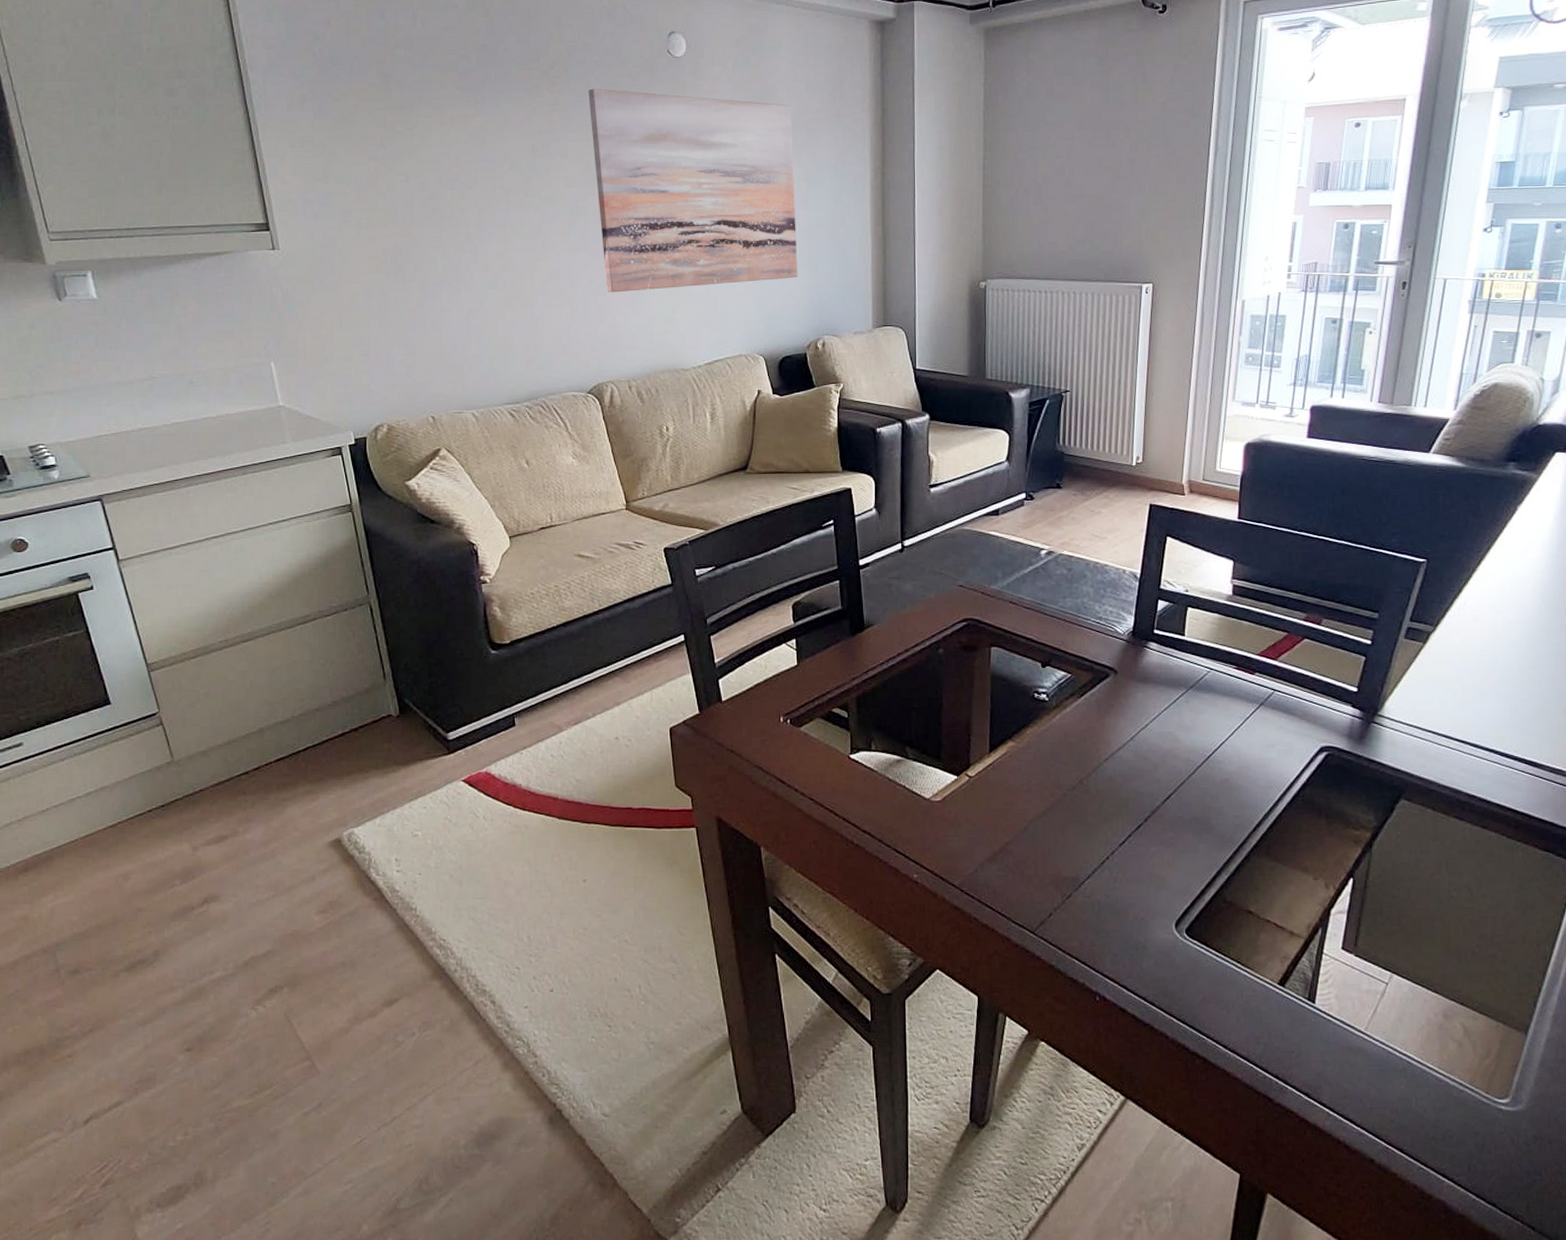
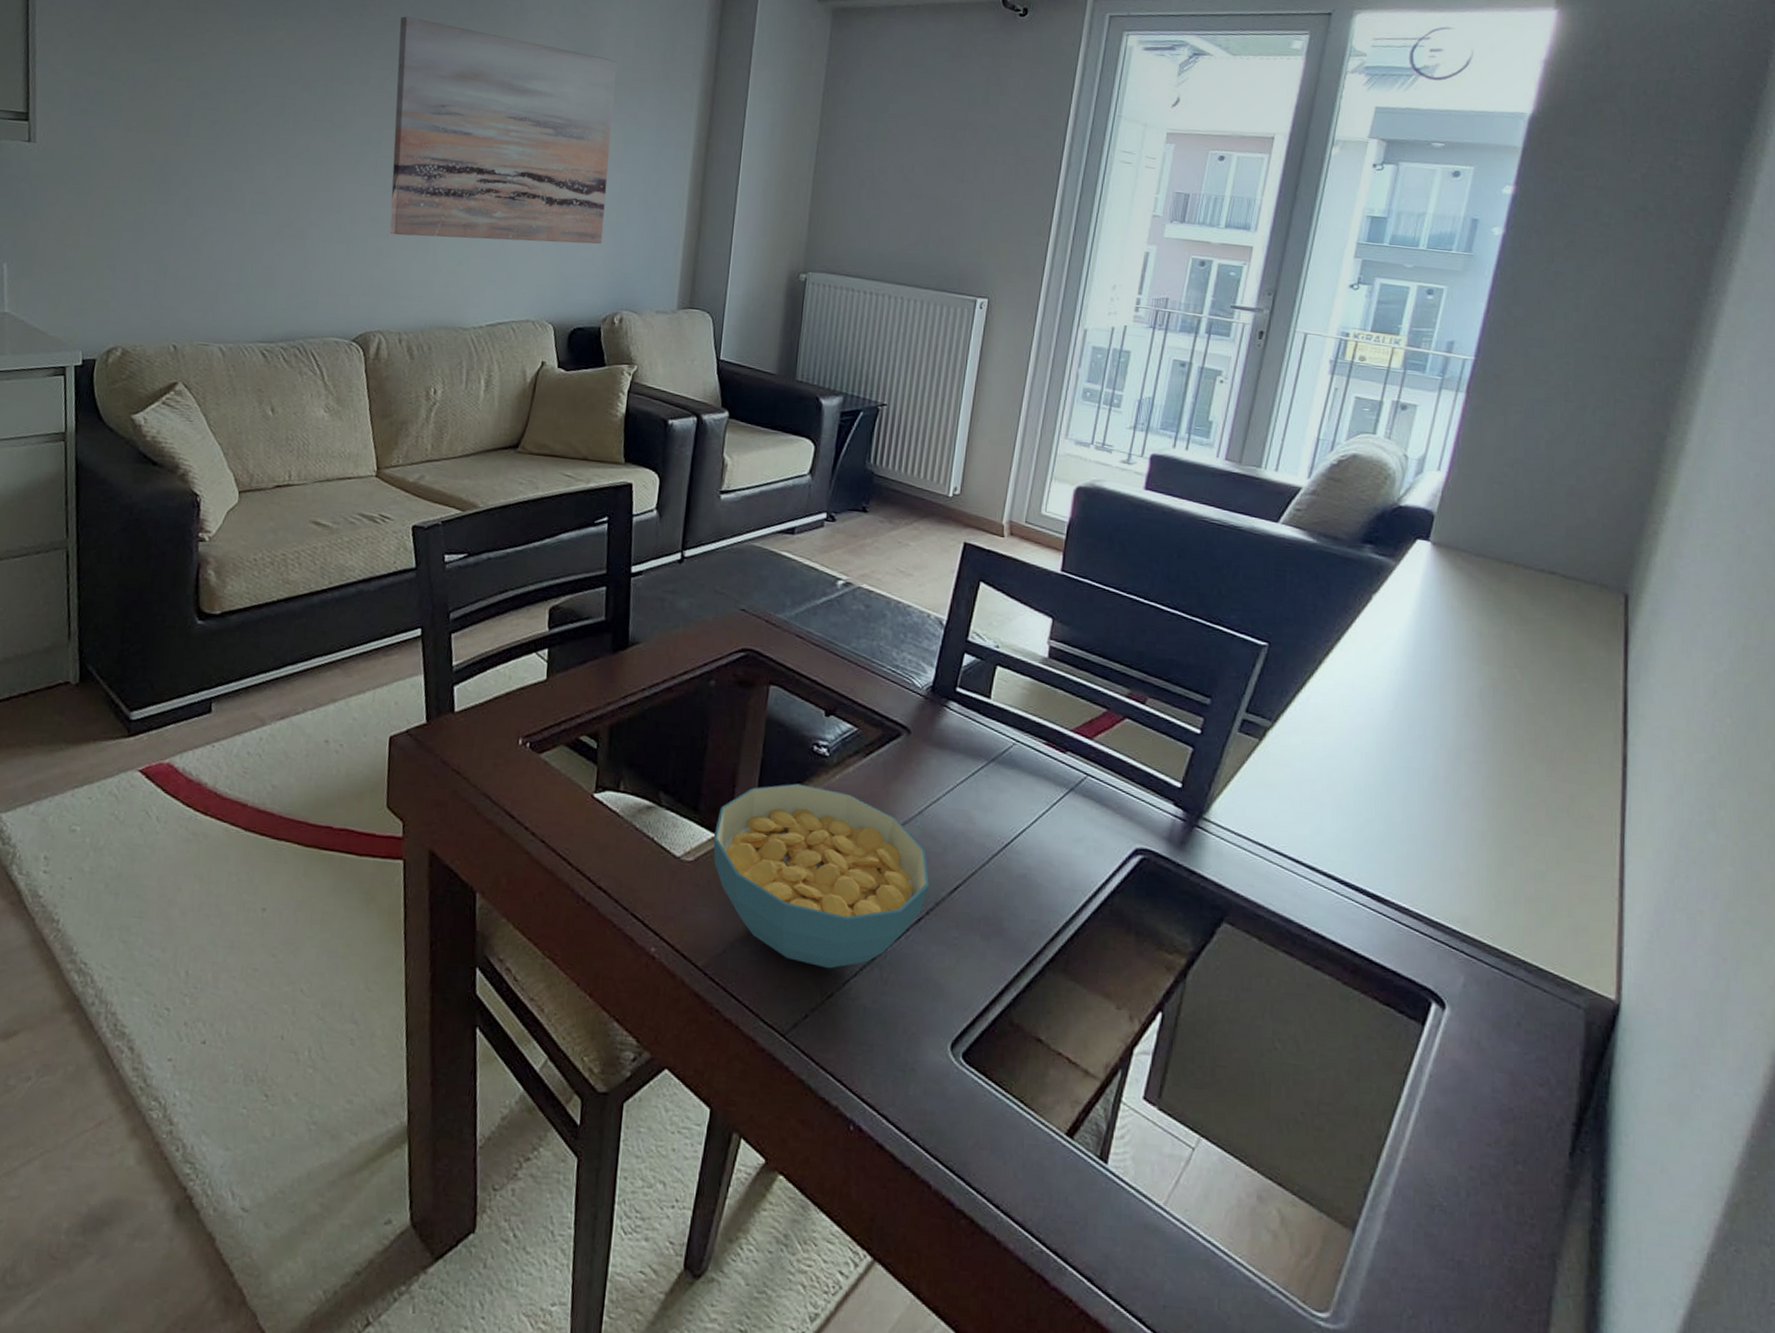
cereal bowl: none [957,726,1145,875] -> present [713,783,929,969]

